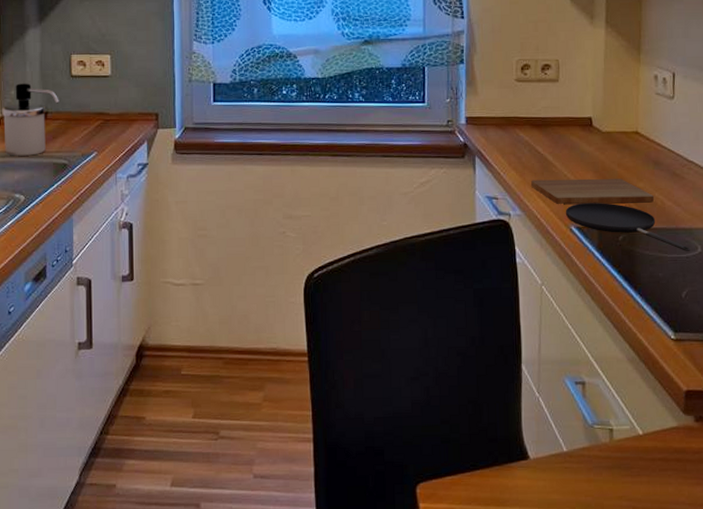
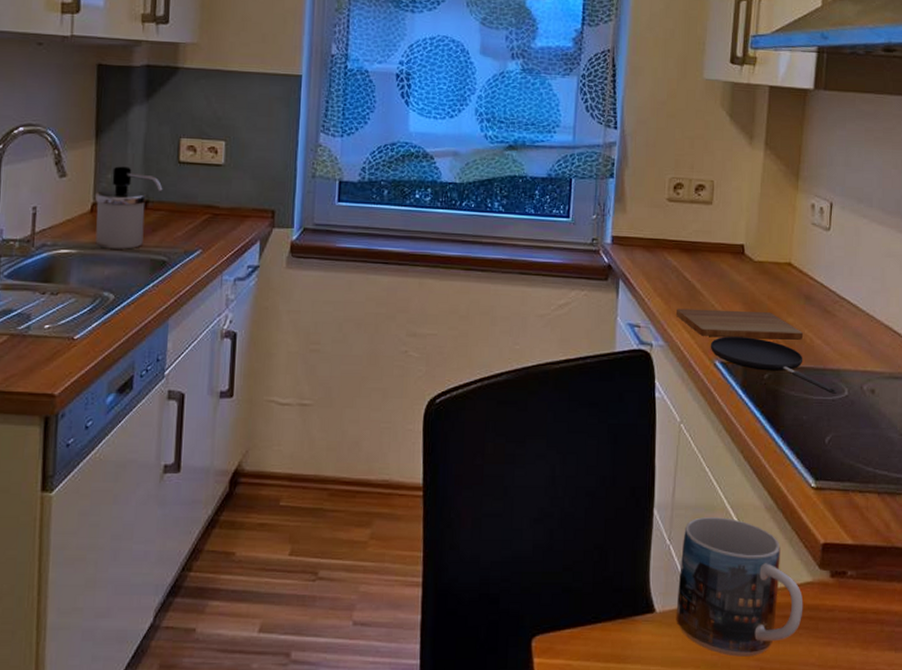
mug: none [549,370,671,498] -> present [676,517,804,657]

